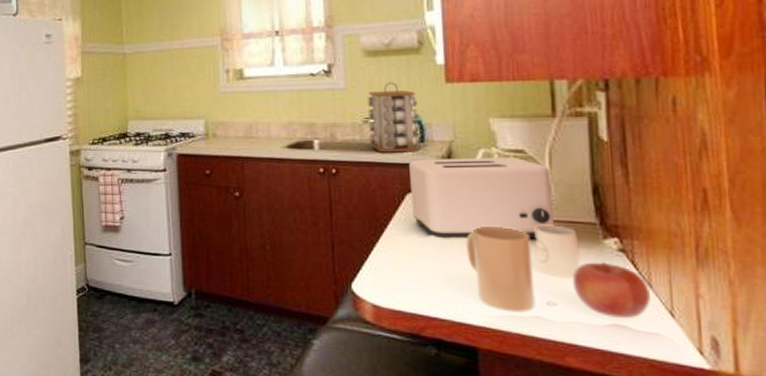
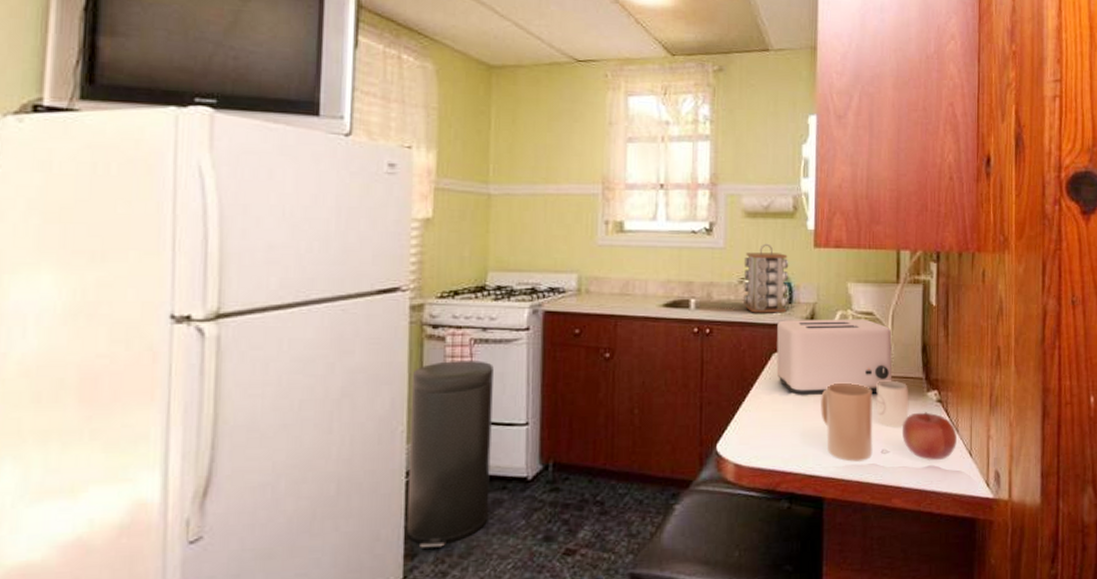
pedal bin: none [75,198,144,356] -> present [406,361,494,548]

